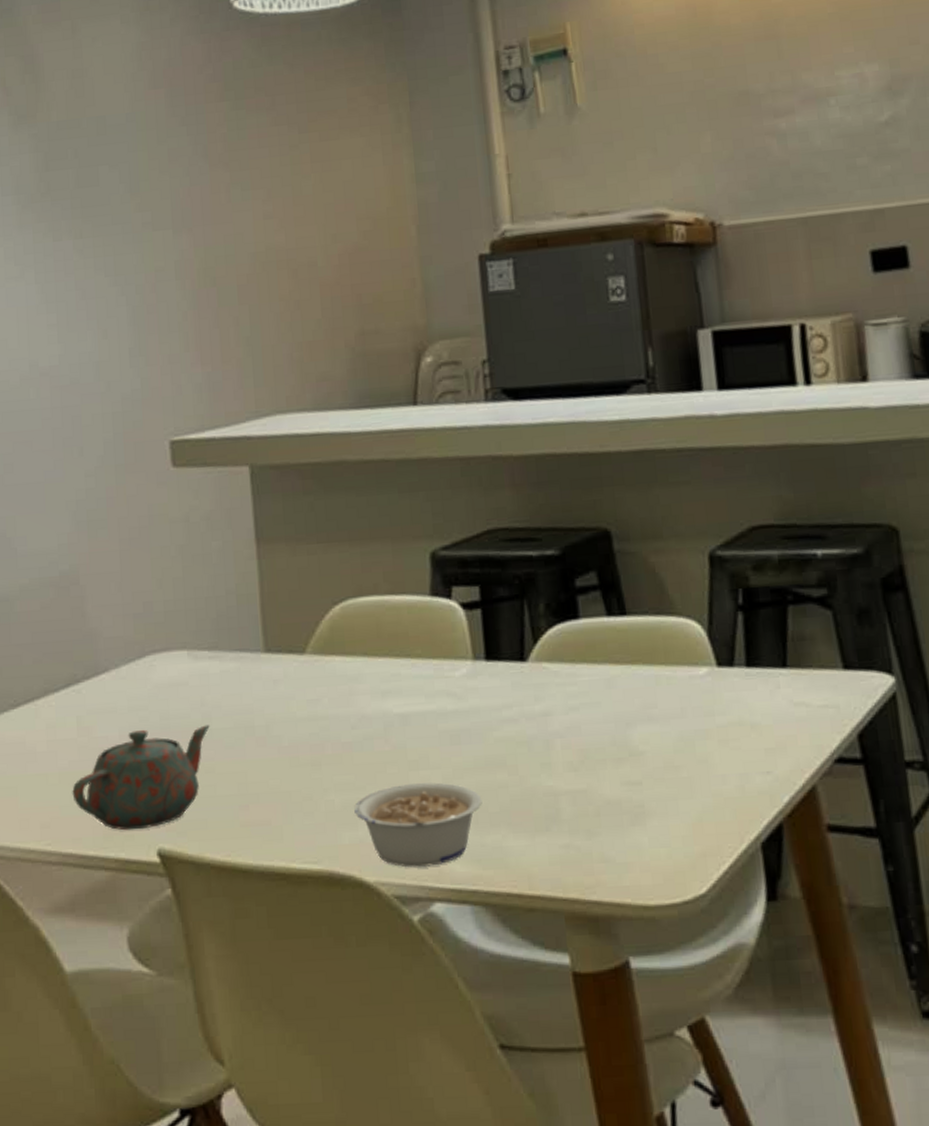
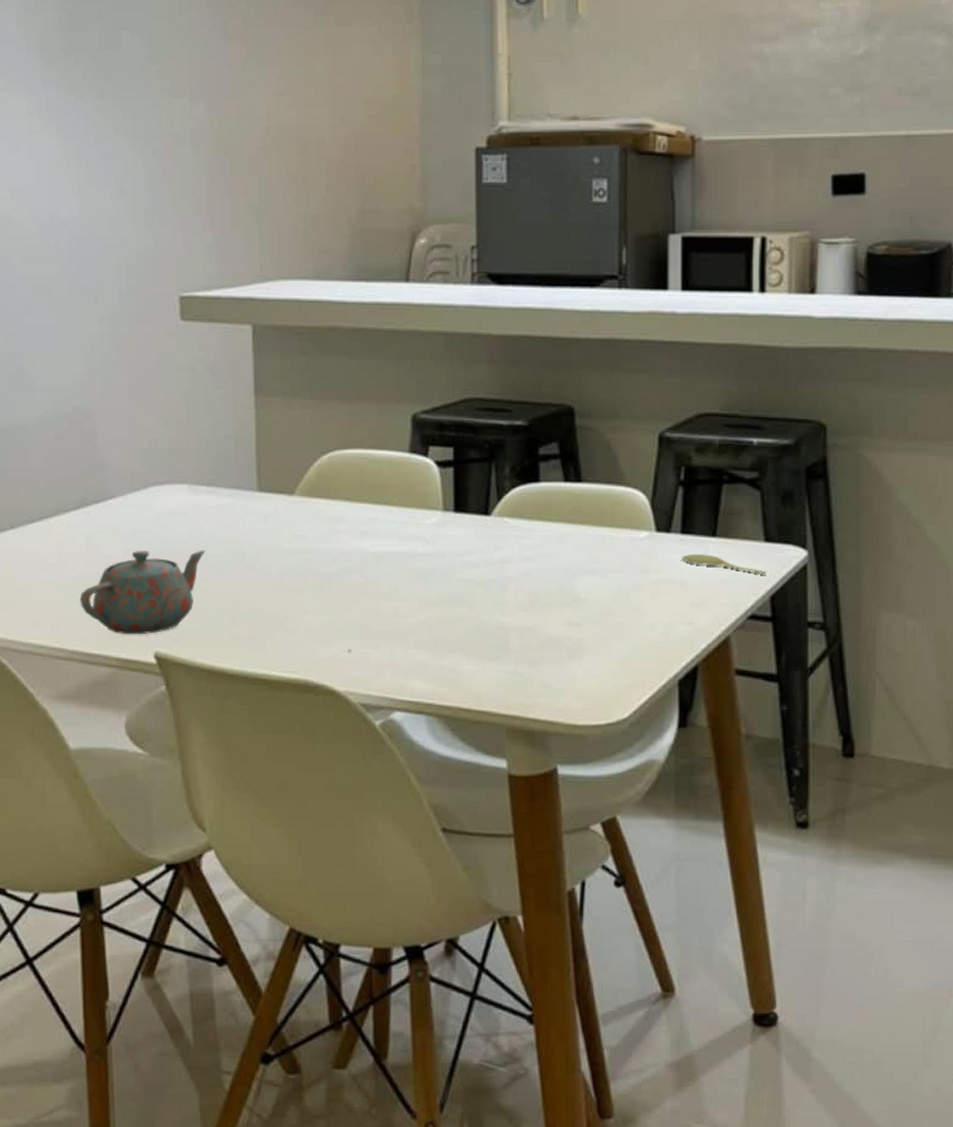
legume: present [354,782,482,868] -> none [330,612,442,681]
spoon: none [750,689,850,708] -> present [682,554,767,574]

